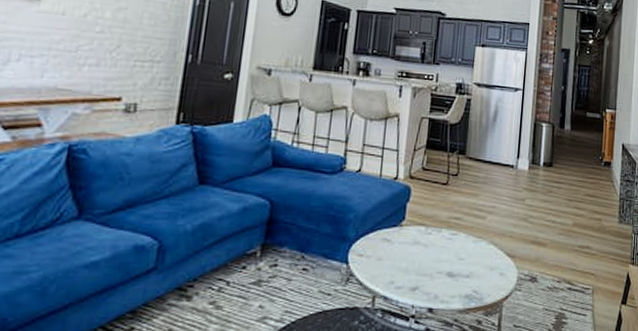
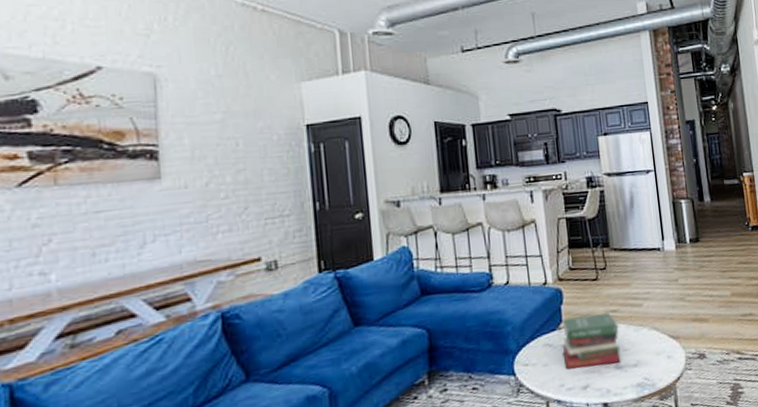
books: none [398,216,459,270] -> present [562,313,621,370]

